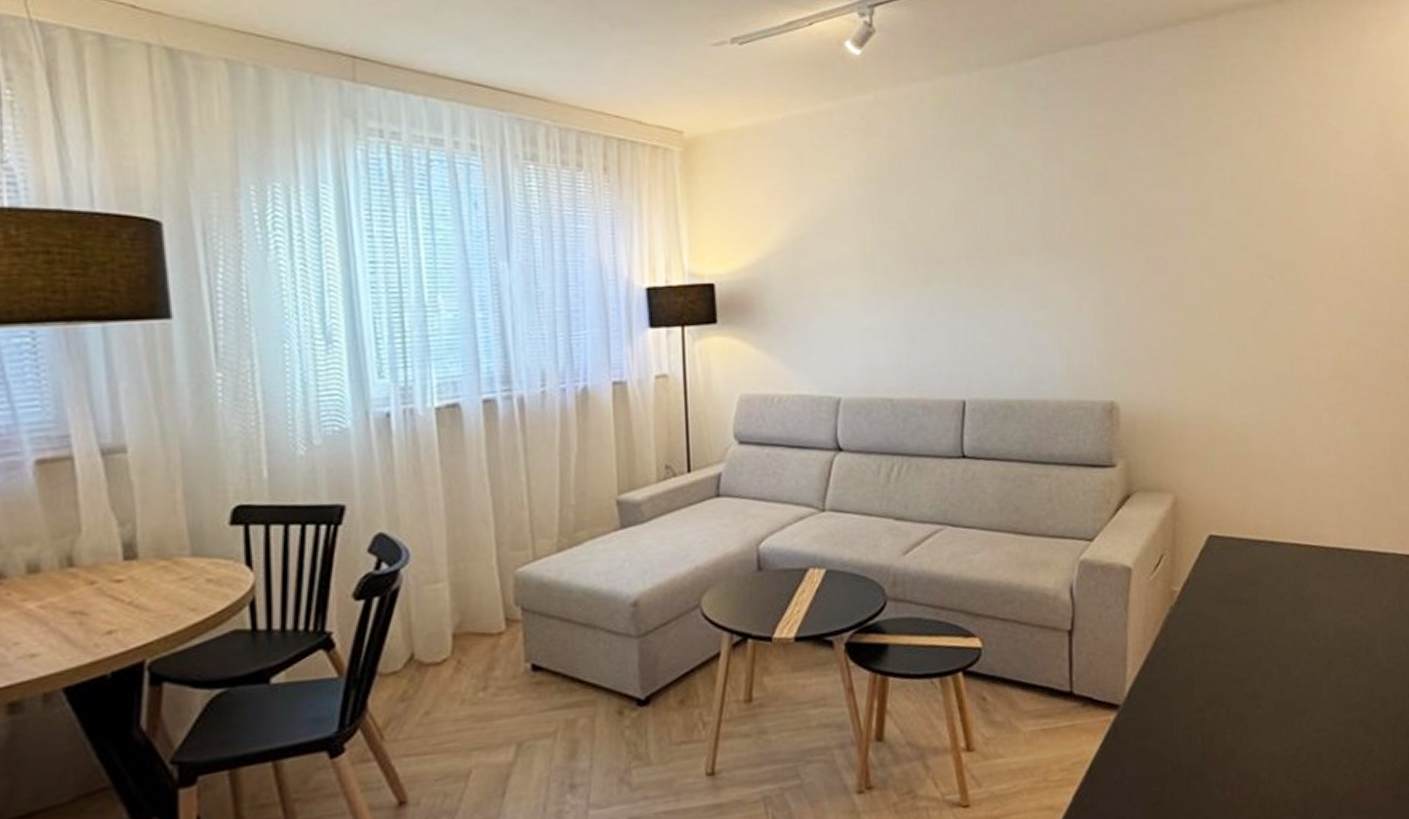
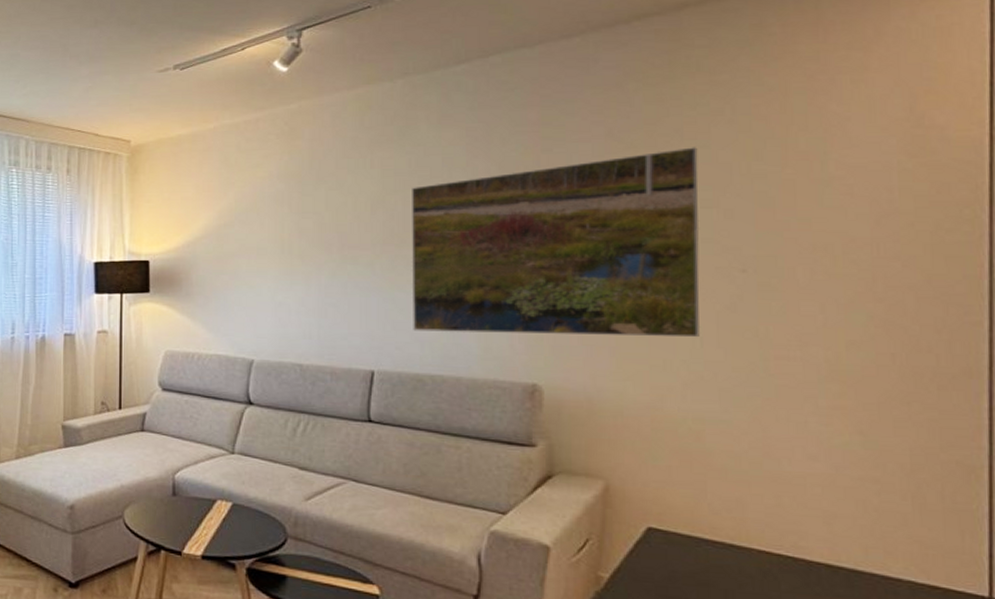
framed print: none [993,155,1242,353] -> present [412,147,700,338]

